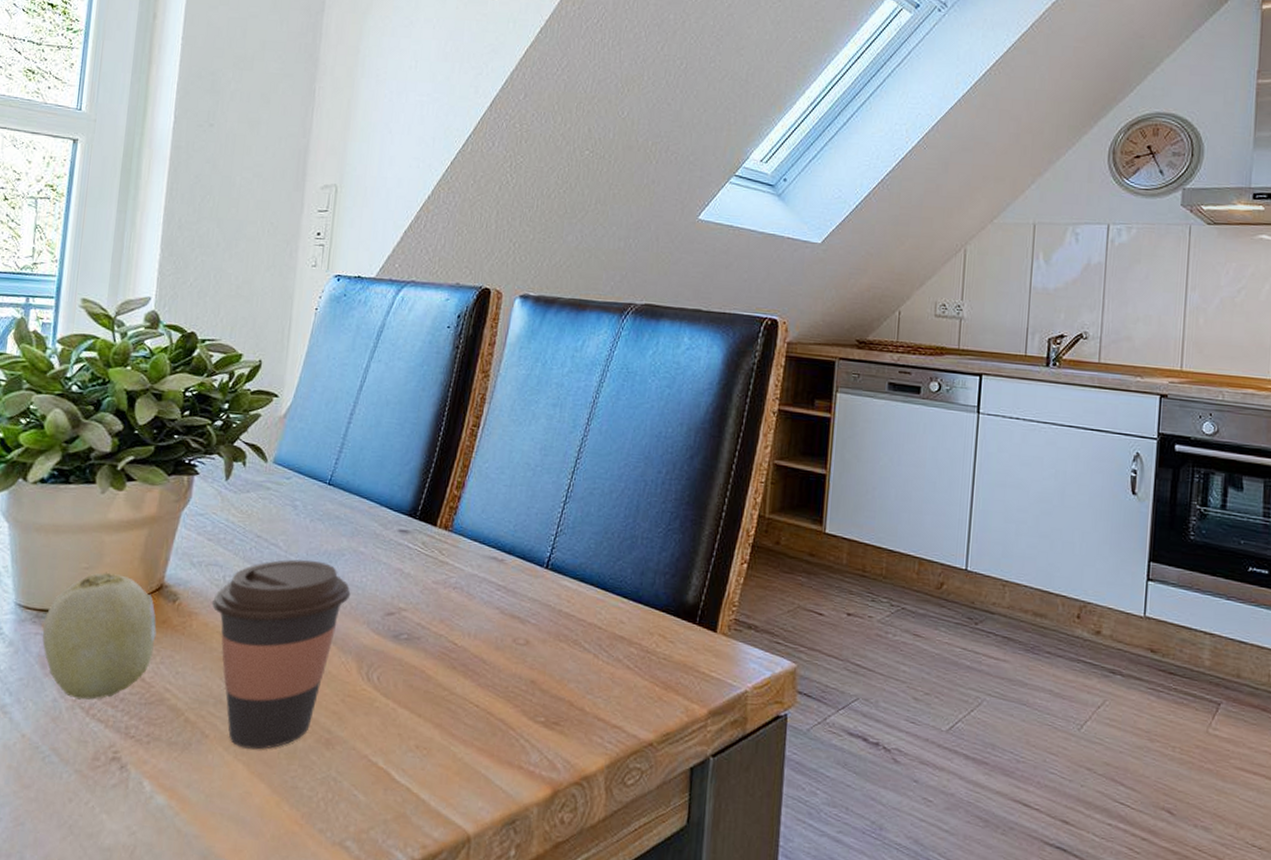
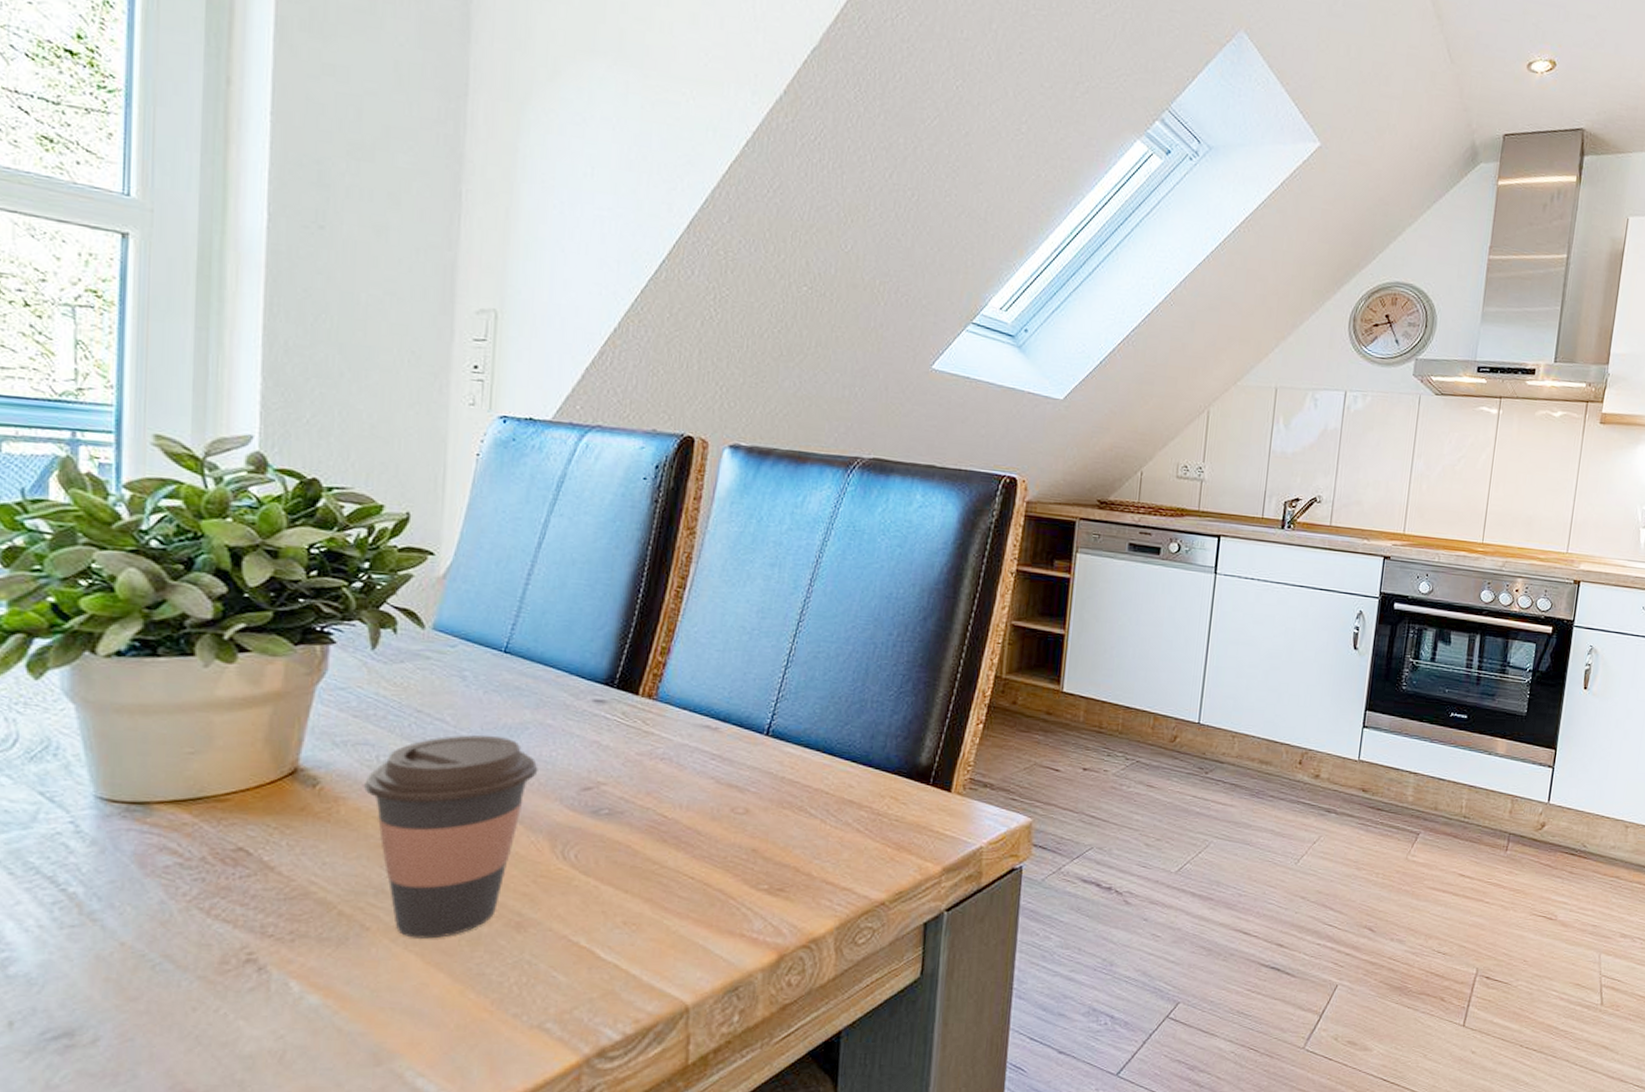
fruit: present [42,572,157,700] -> none [137,756,293,900]

